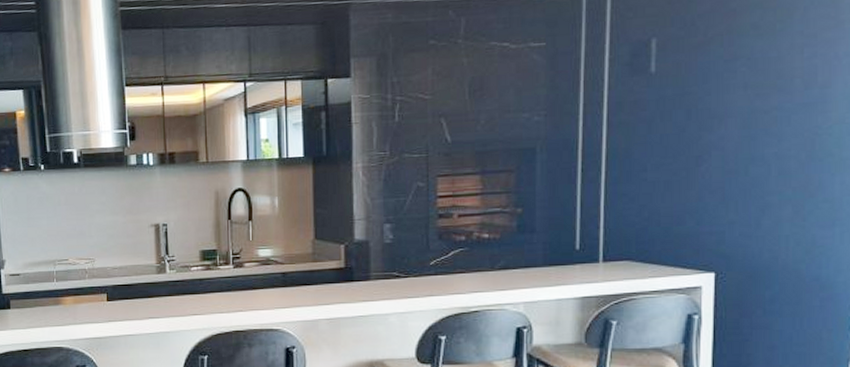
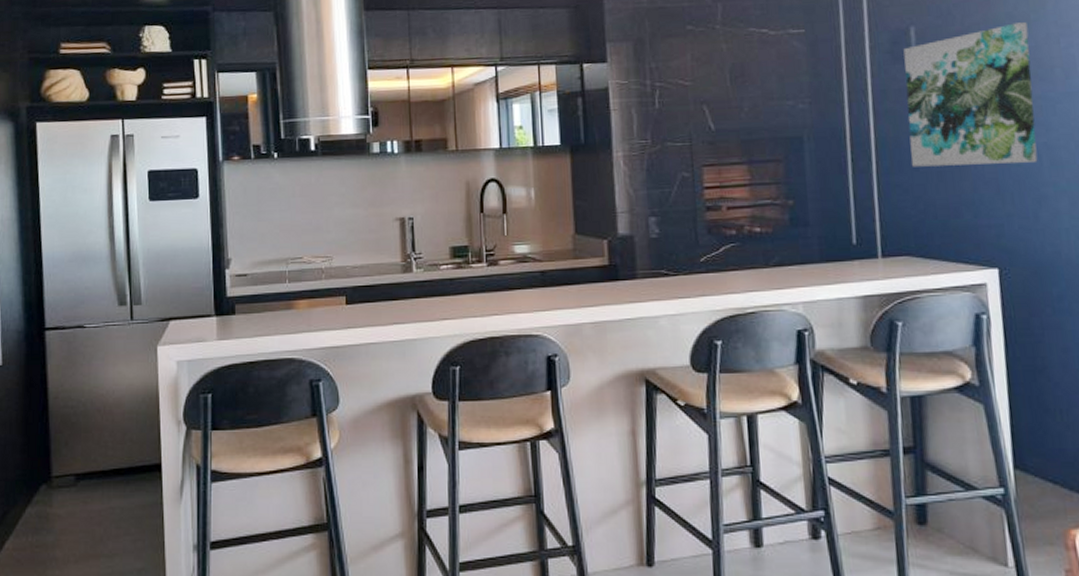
wall art: none [639,32,772,177] -> present [903,22,1038,167]

